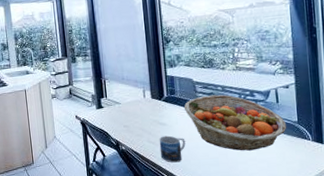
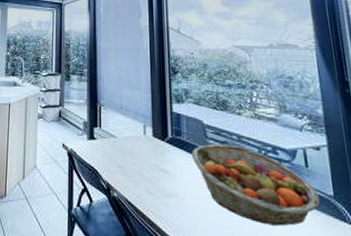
mug: present [159,135,186,163] -> none [159,187,192,226]

